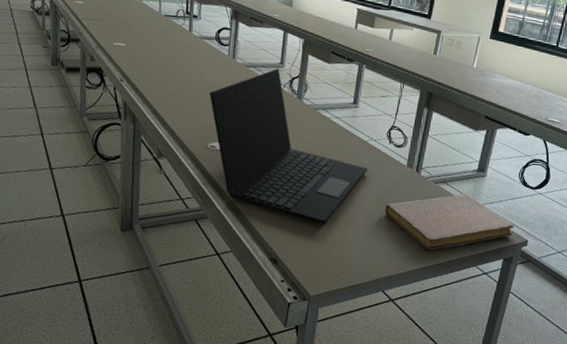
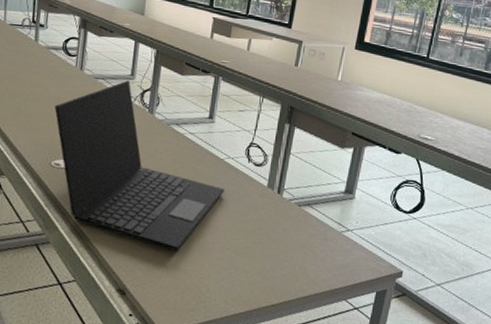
notebook: present [385,194,514,251] -> none [243,218,387,282]

